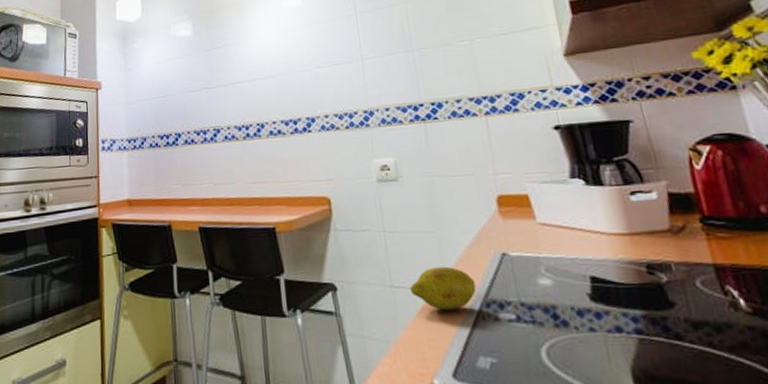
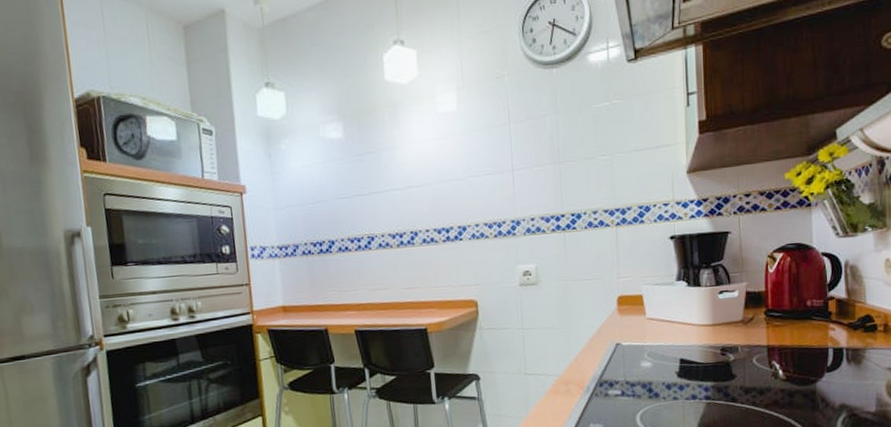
fruit: present [409,266,477,311] -> none [541,355,594,391]

